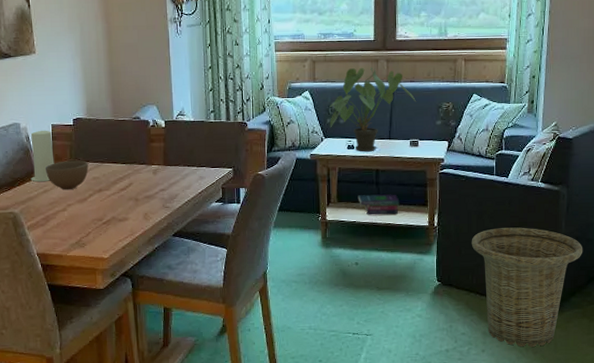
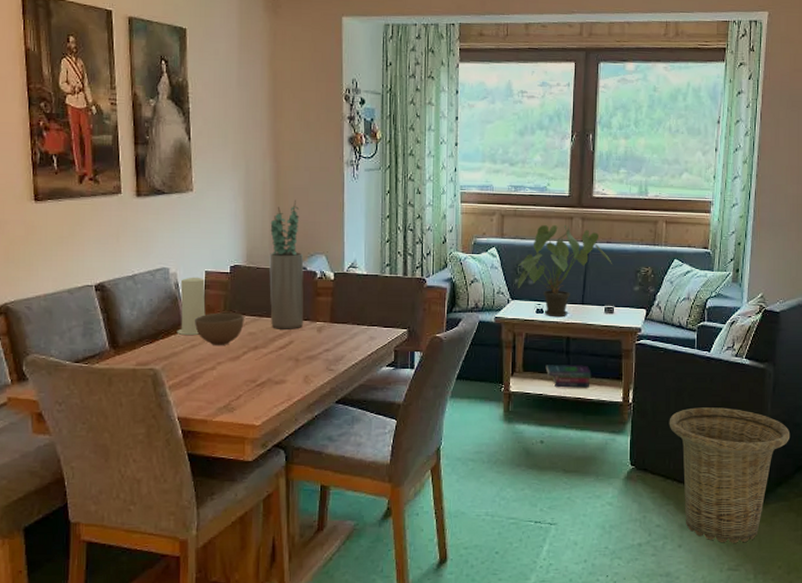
vase: none [105,56,141,173] -> present [269,200,304,329]

